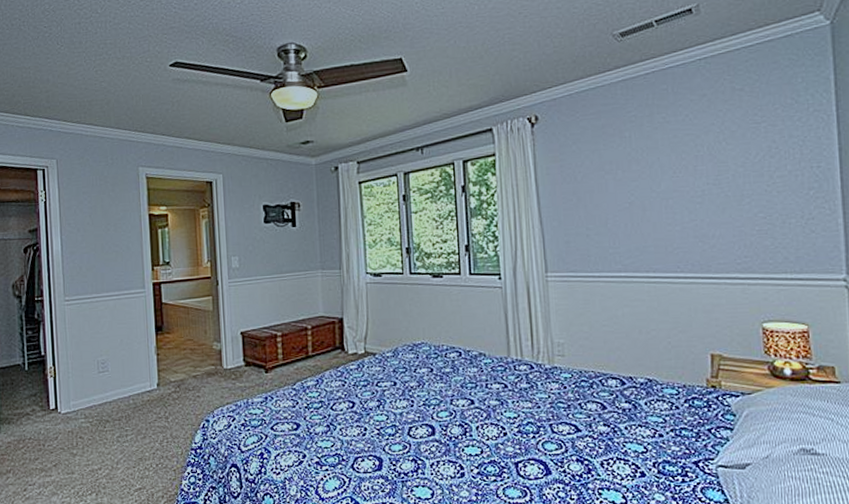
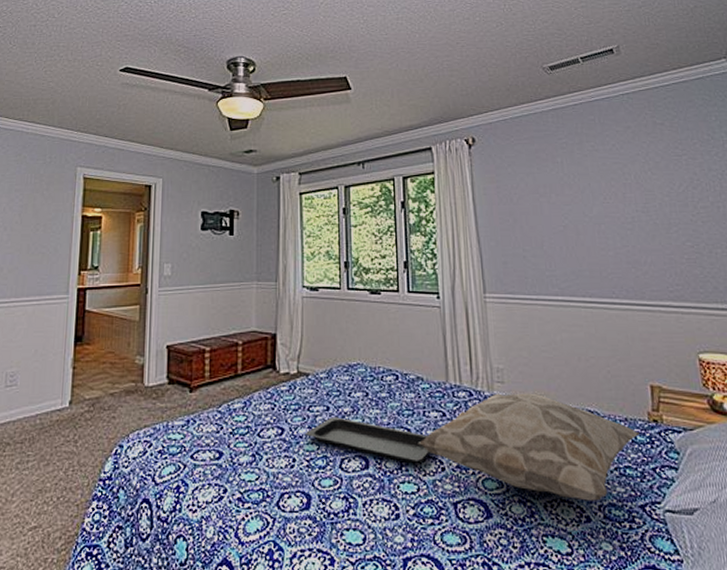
serving tray: none [374,391,492,429] -> present [305,417,429,463]
decorative pillow: none [481,364,697,459] -> present [418,393,640,501]

